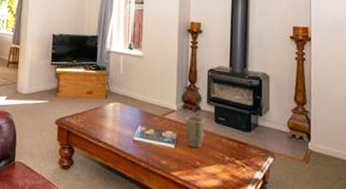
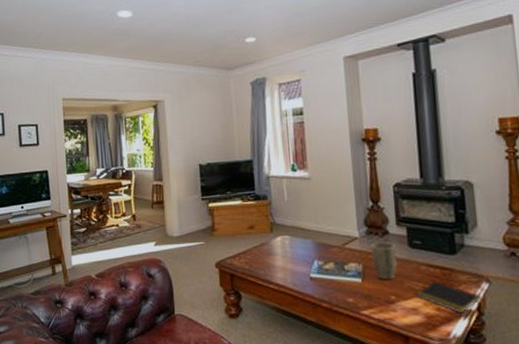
notepad: none [217,152,266,181] -> present [416,281,481,314]

